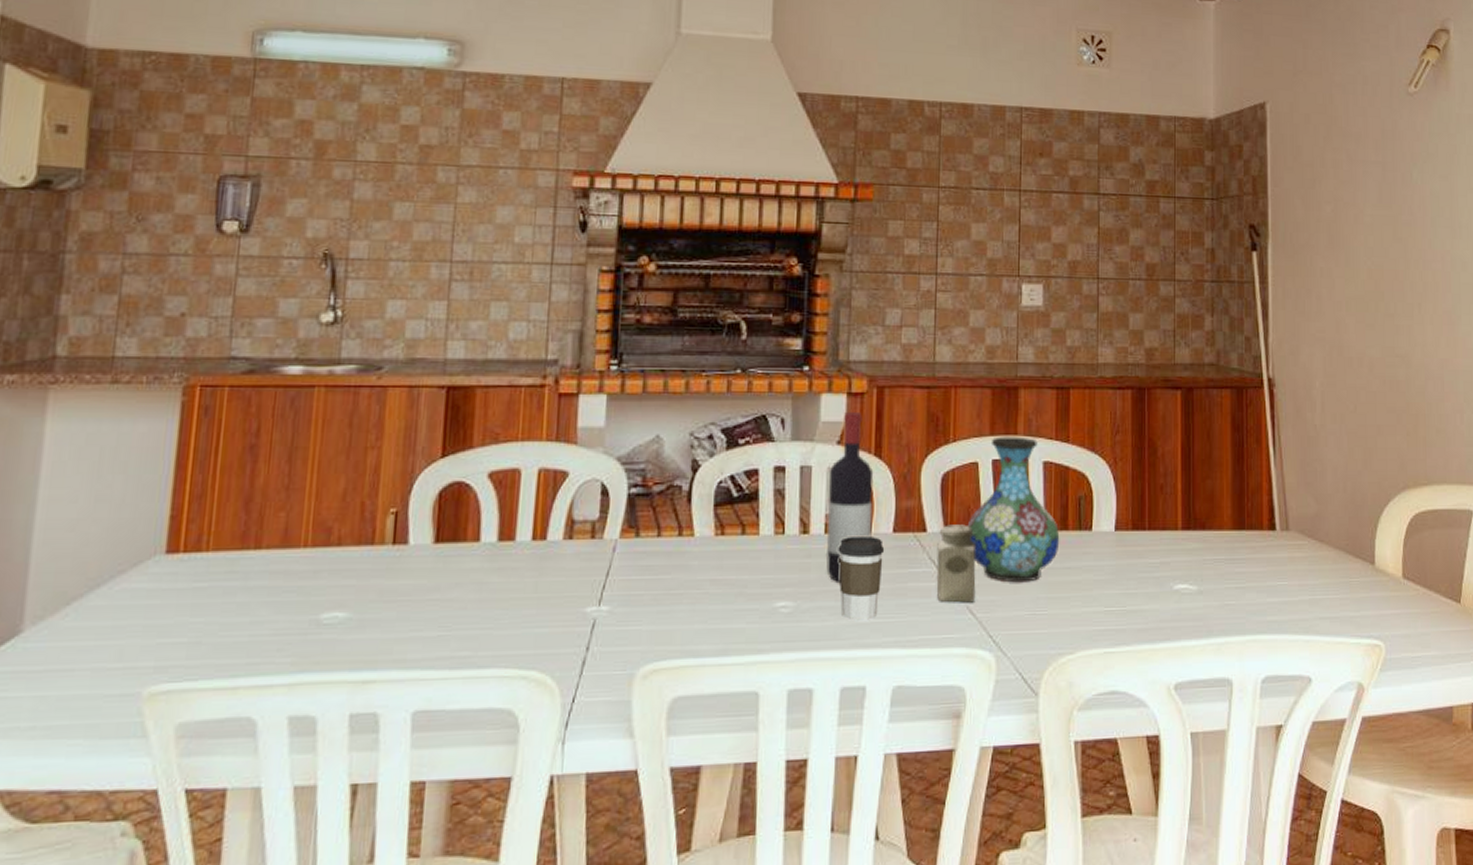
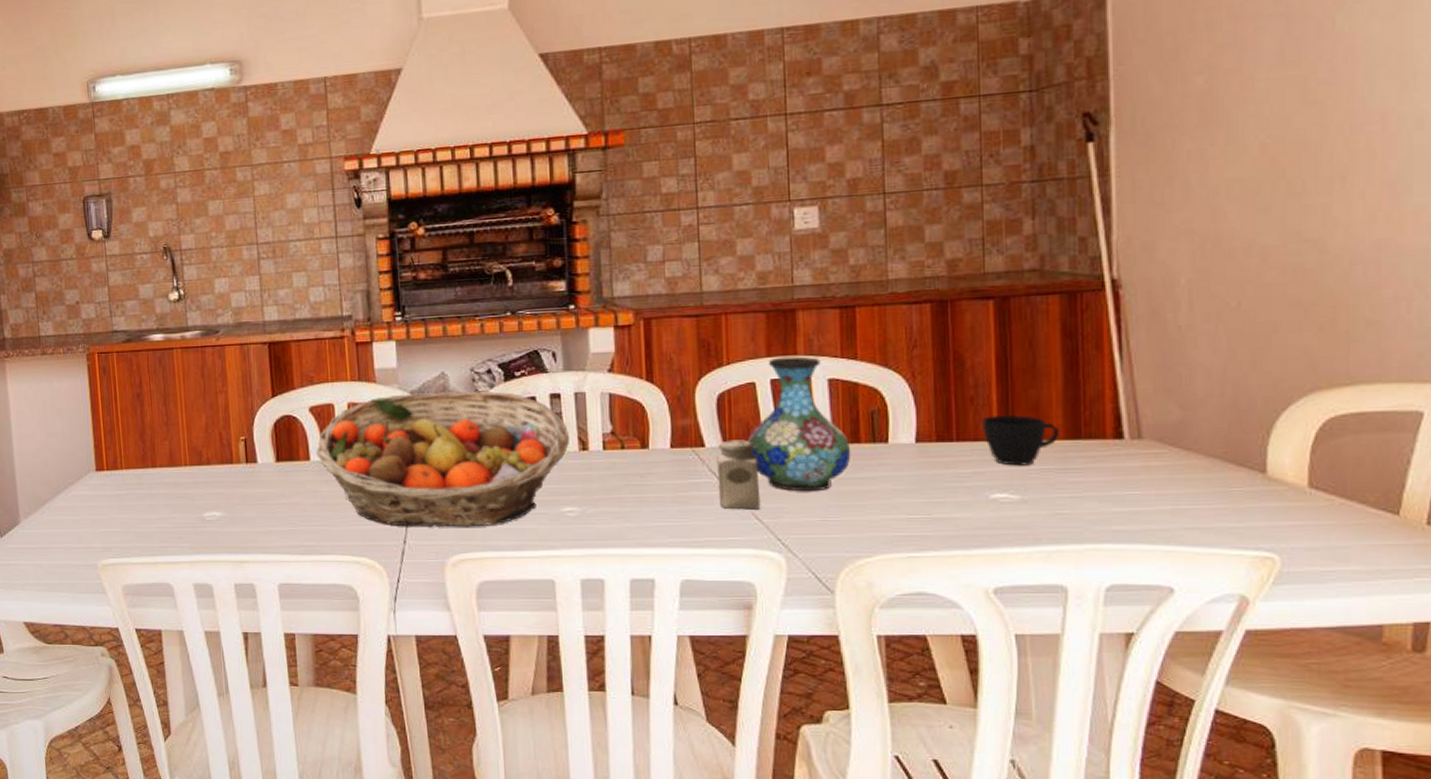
fruit basket: none [488,460,790,629] -> present [315,391,569,528]
wine bottle: present [826,412,874,582] -> none [602,343,649,491]
coffee cup: present [838,535,885,621] -> none [617,451,664,524]
cup: none [1169,505,1228,556] -> present [982,415,1059,466]

